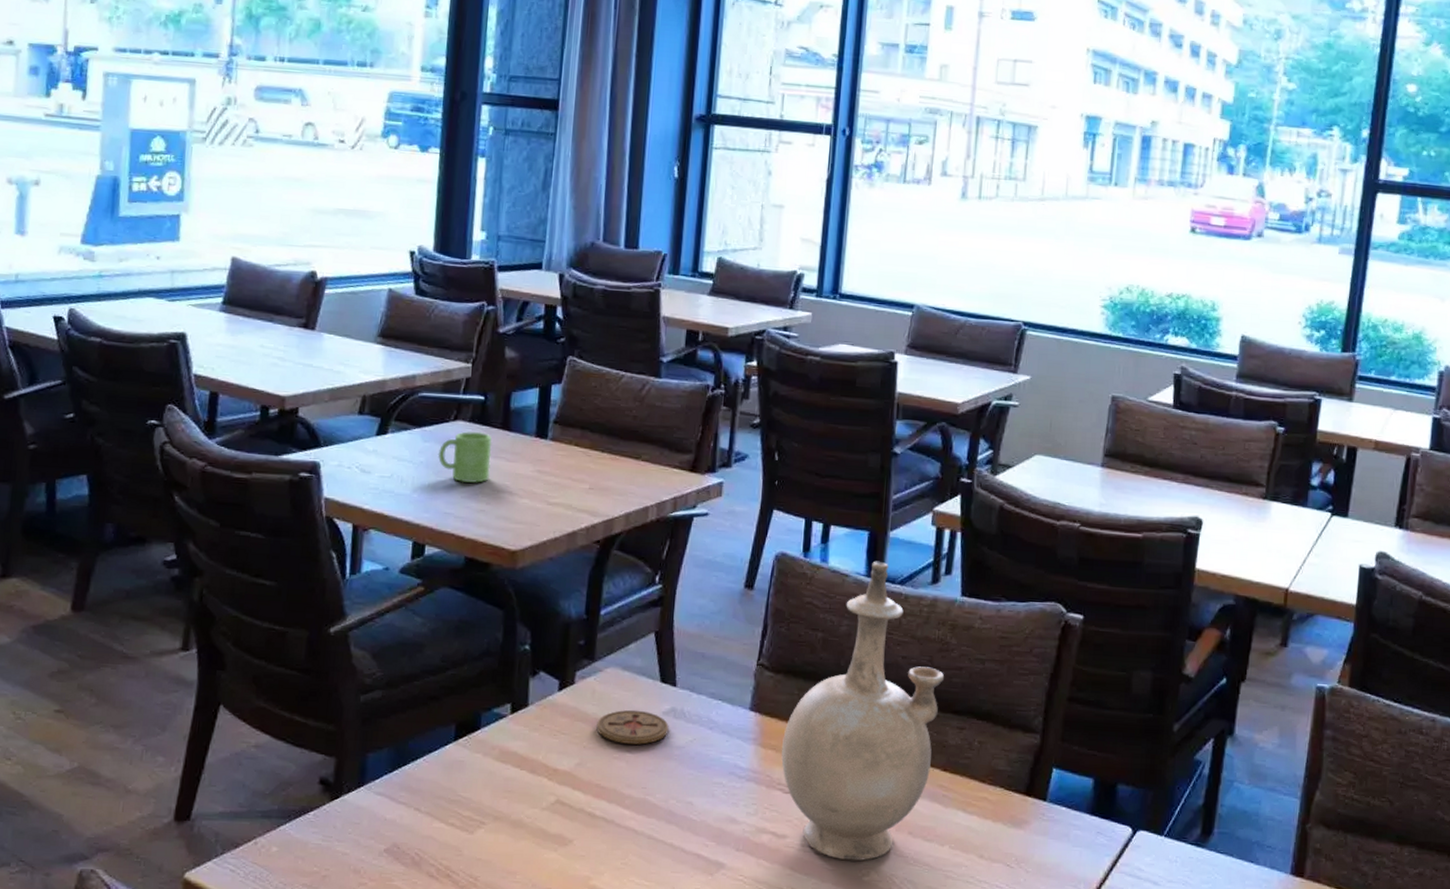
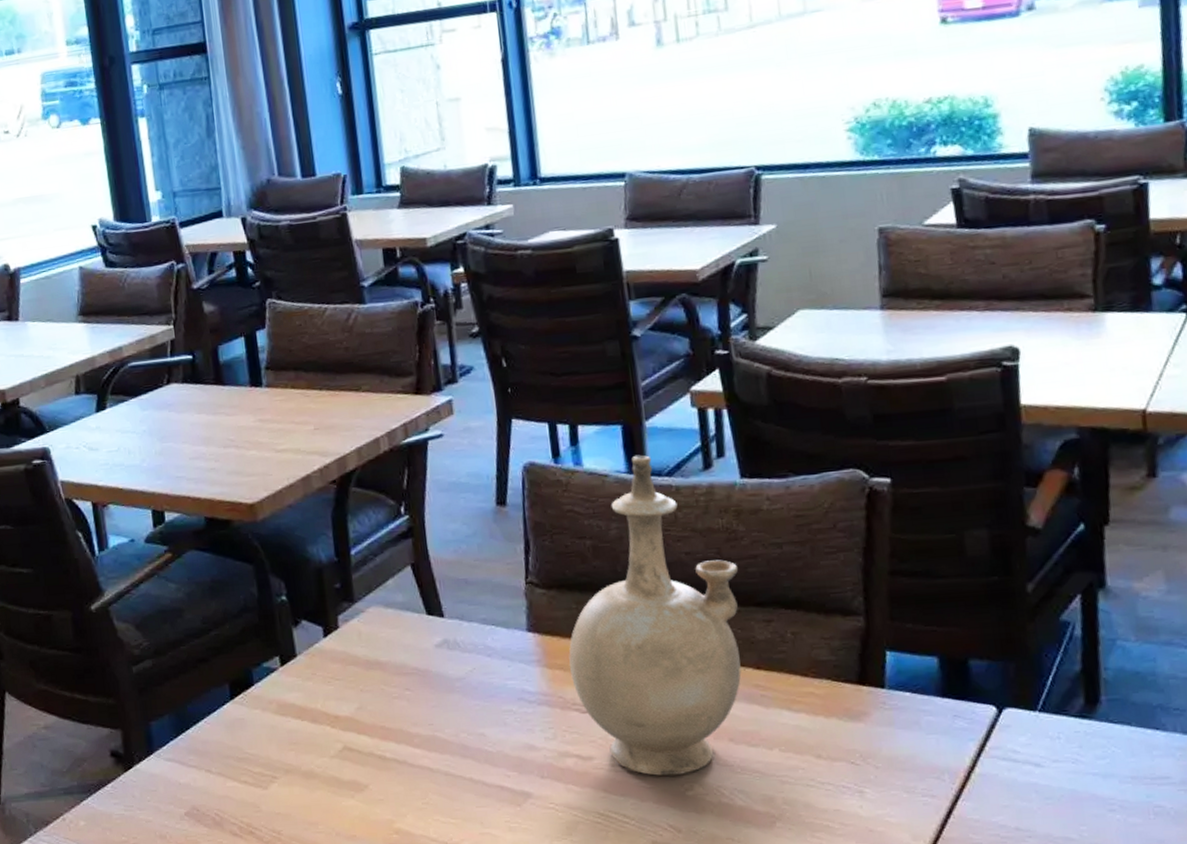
mug: present [437,431,492,483] -> none [158,390,213,445]
coaster: present [596,709,669,745] -> none [369,646,445,683]

